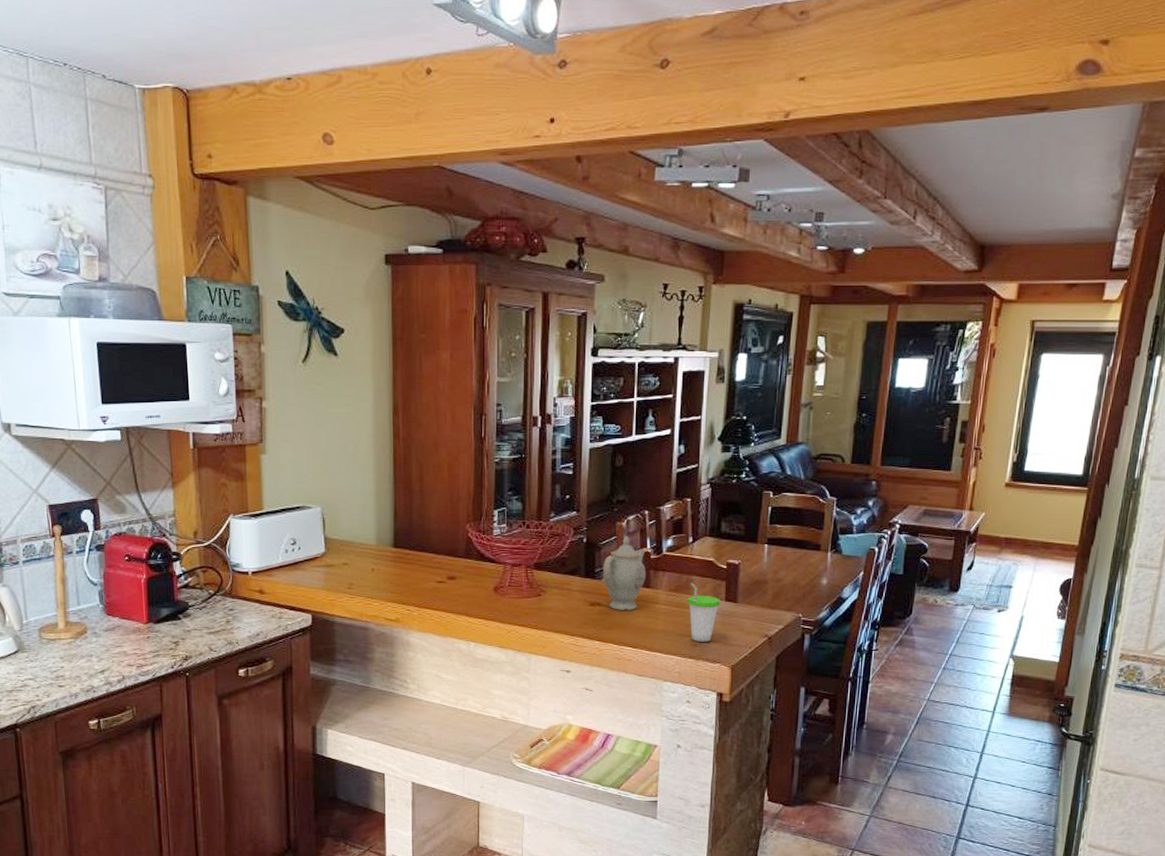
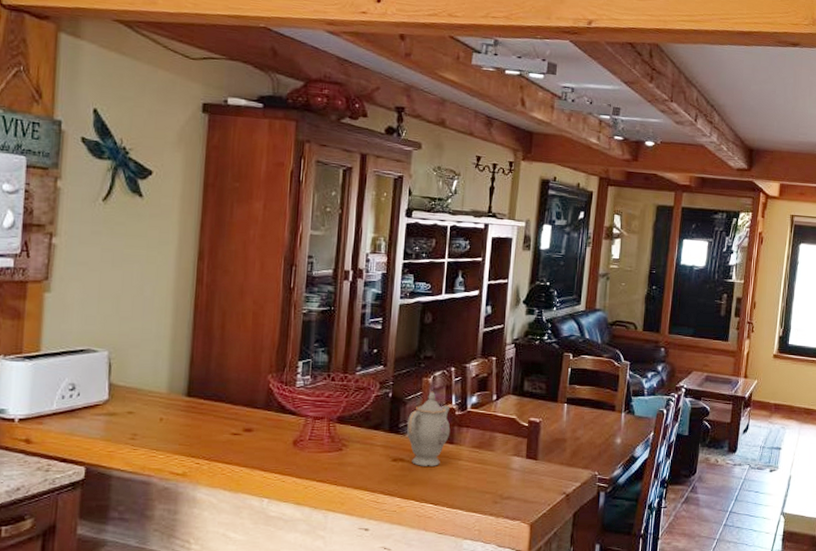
cup: present [688,582,720,643] -> none [490,439,521,500]

